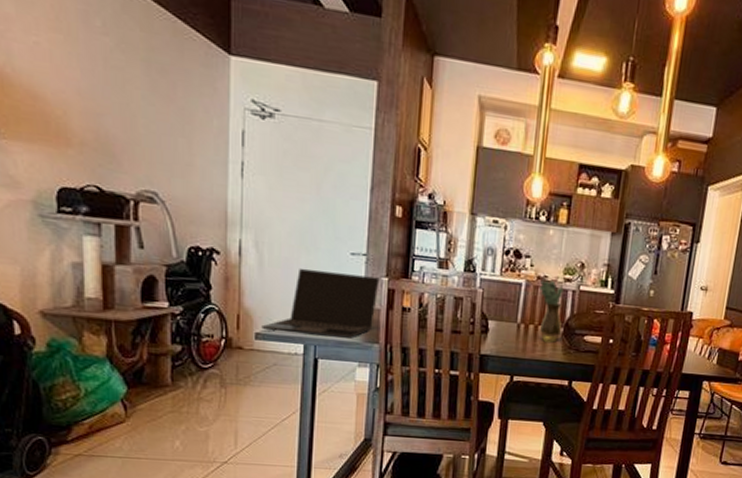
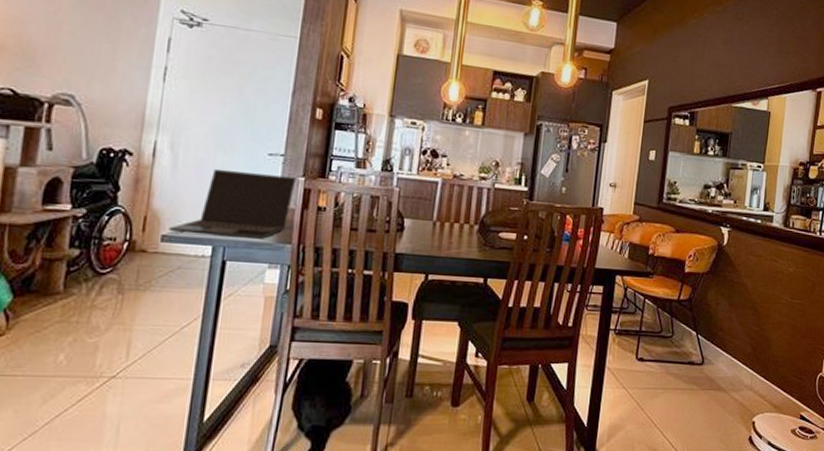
vase: present [540,277,564,343] -> none [455,175,479,240]

